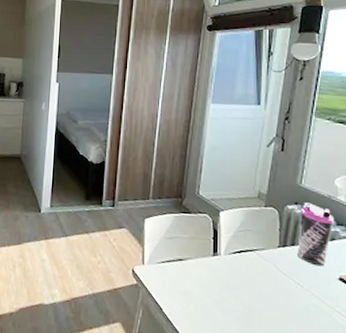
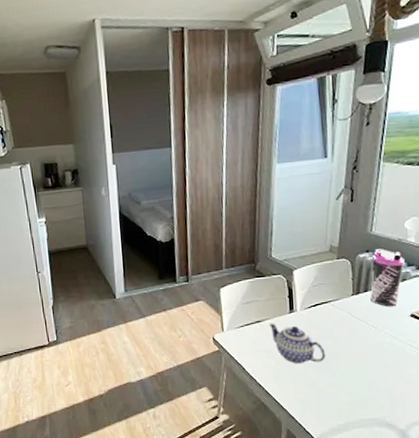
teapot: none [190,263,248,315] -> present [268,323,326,364]

